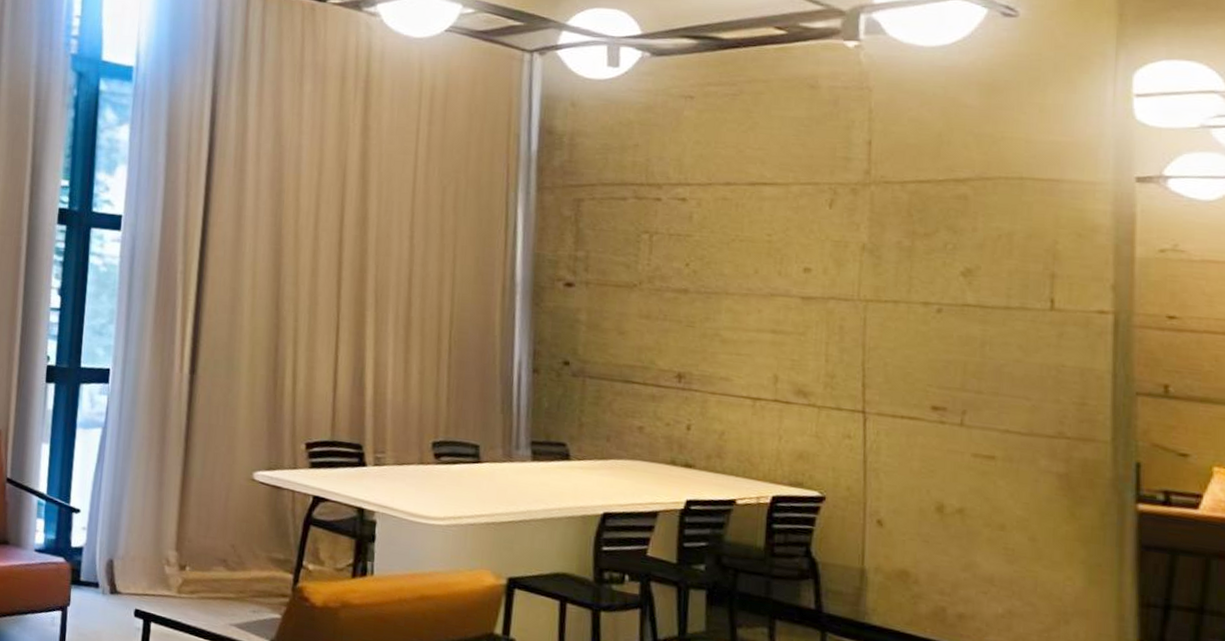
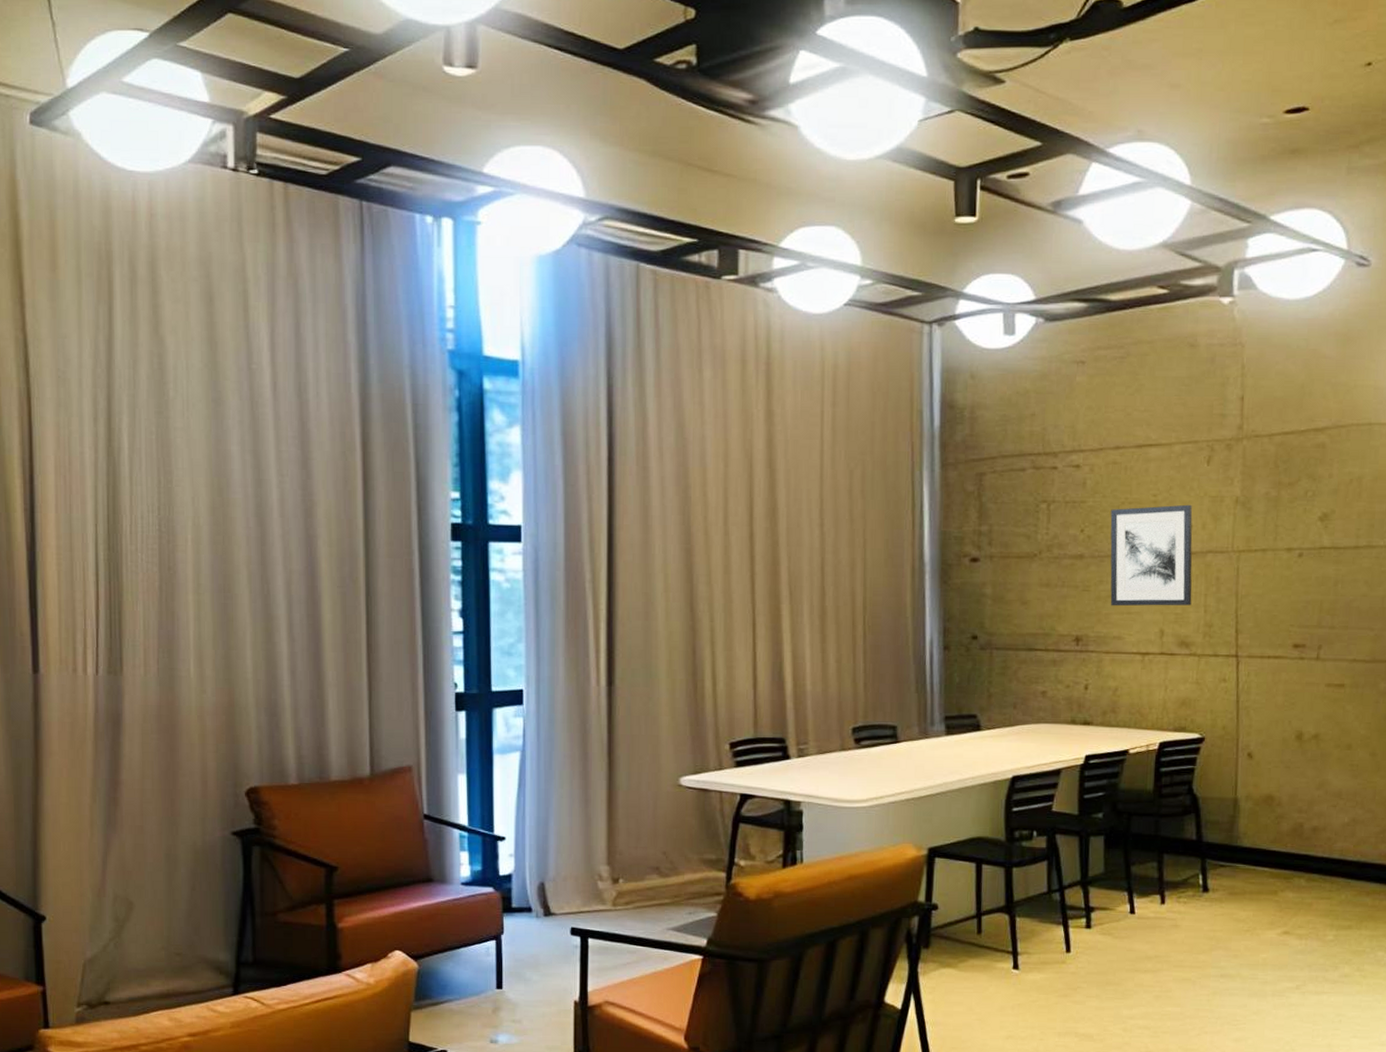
wall art: none [717,245,812,353] -> present [1110,504,1193,606]

